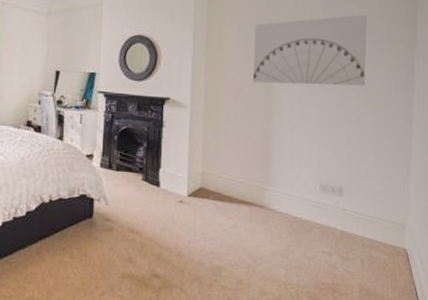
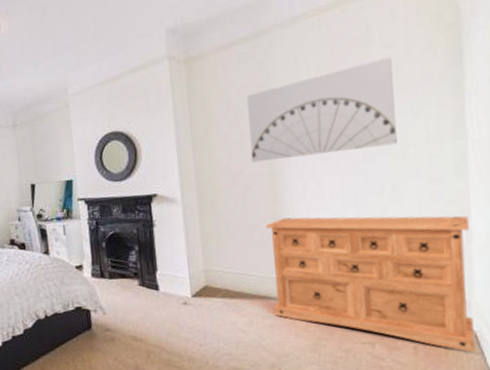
dresser: none [256,135,410,268] -> present [266,216,476,353]

